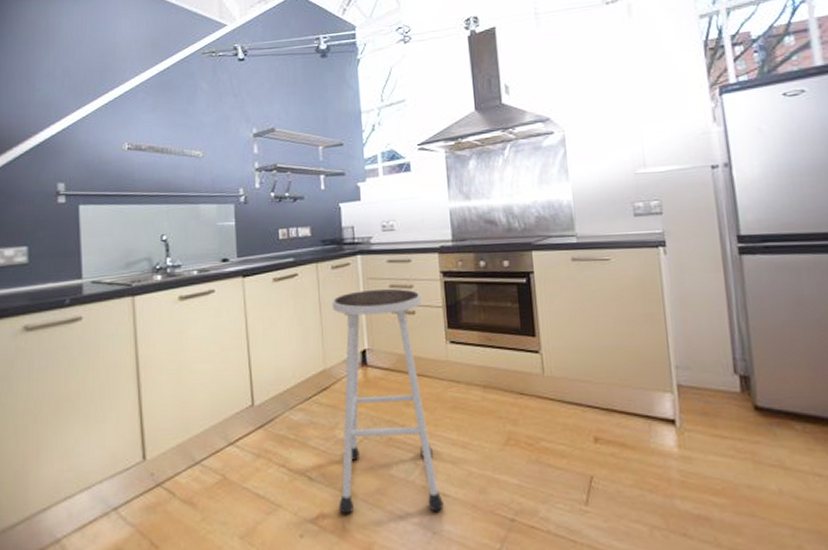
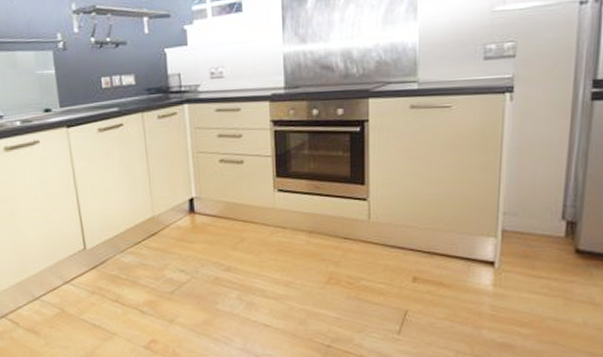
stool: present [331,288,444,514] -> none [158,138,265,341]

